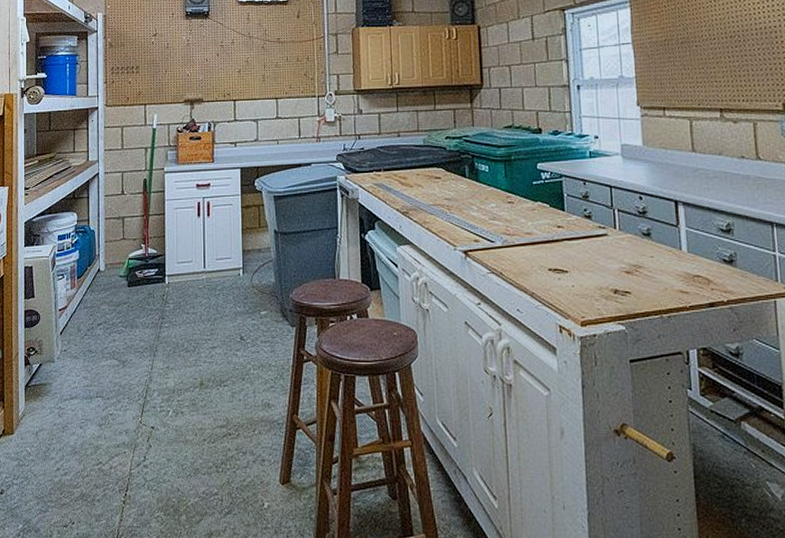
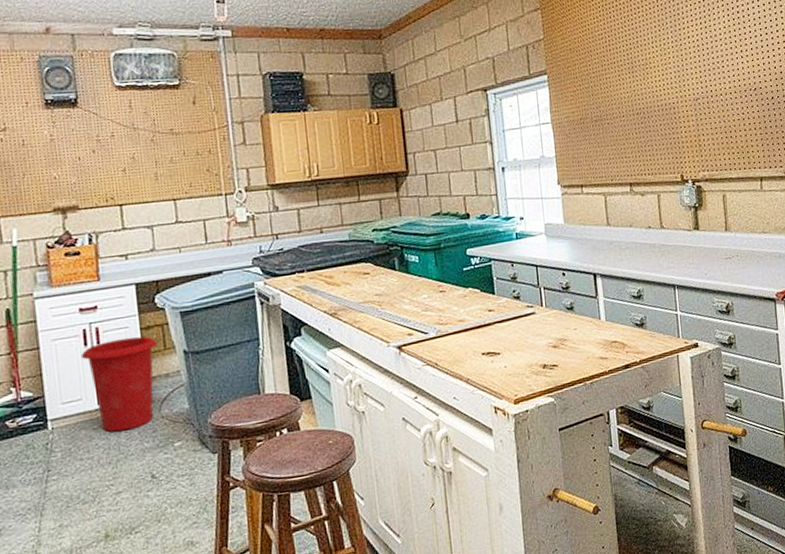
waste bin: none [194,214,255,294] -> present [80,336,159,432]

